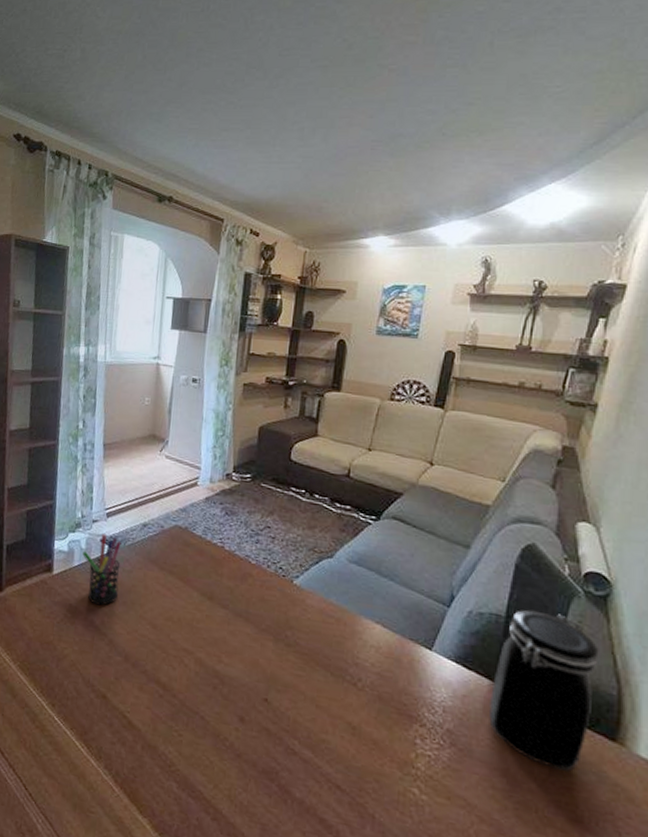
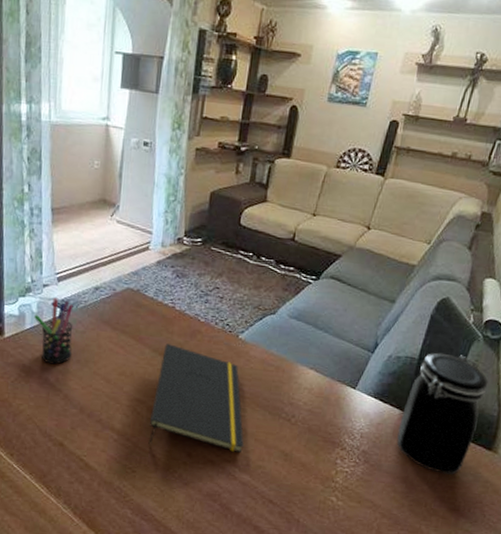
notepad: none [196,587,304,721] -> present [148,343,245,453]

